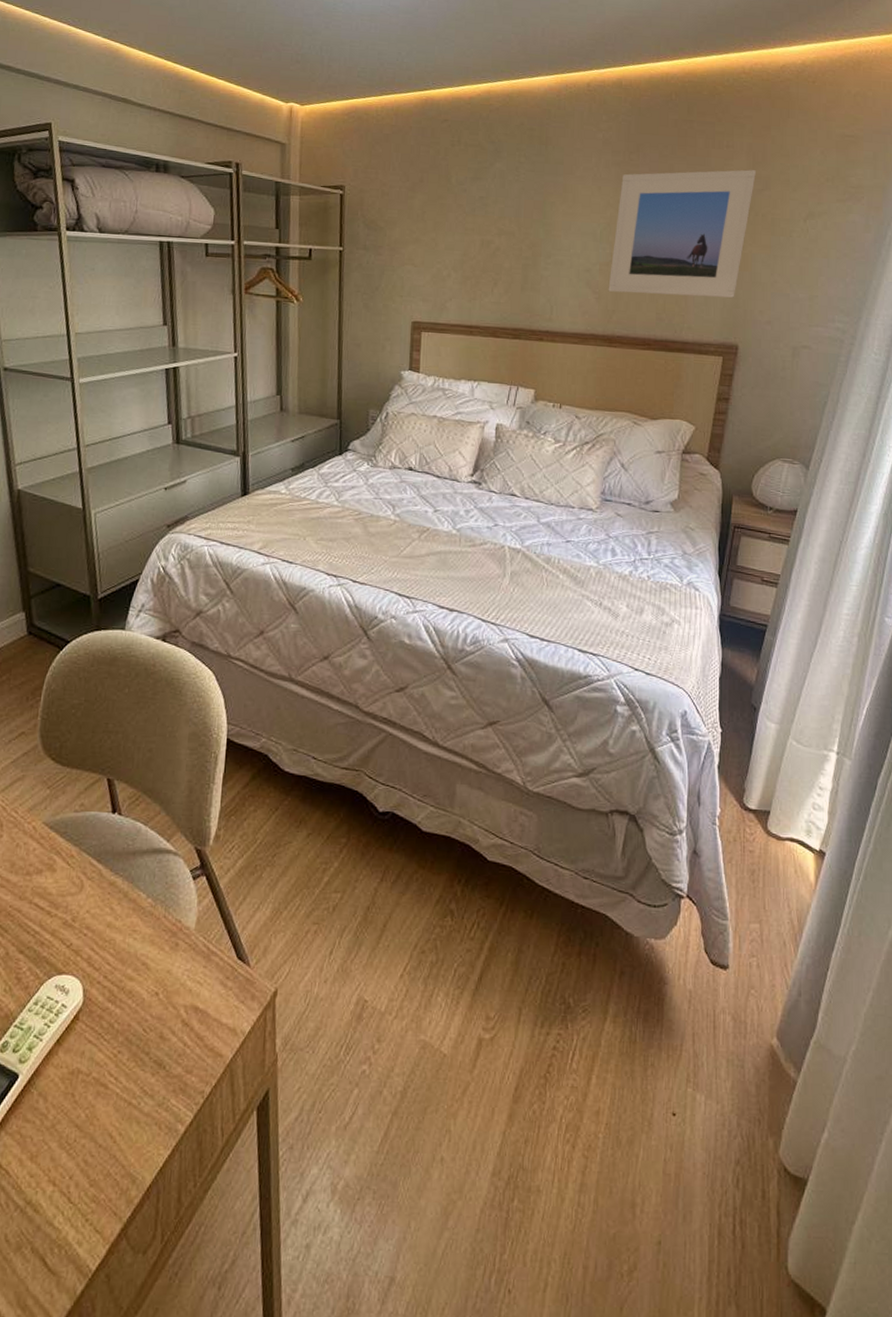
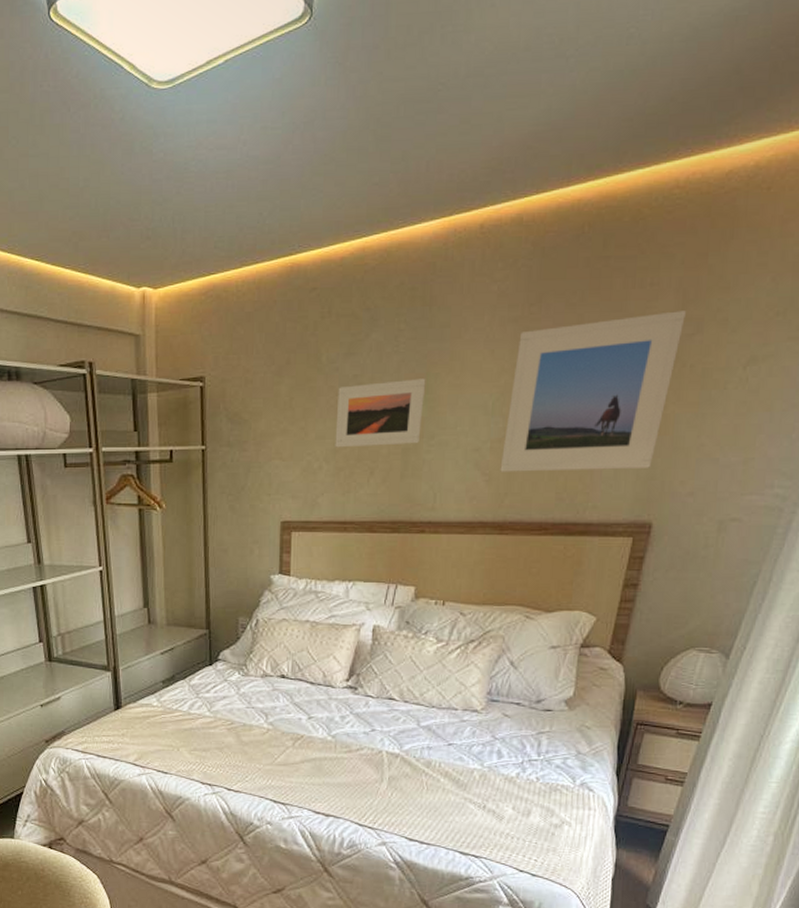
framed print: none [462,205,543,261] -> present [335,378,426,448]

